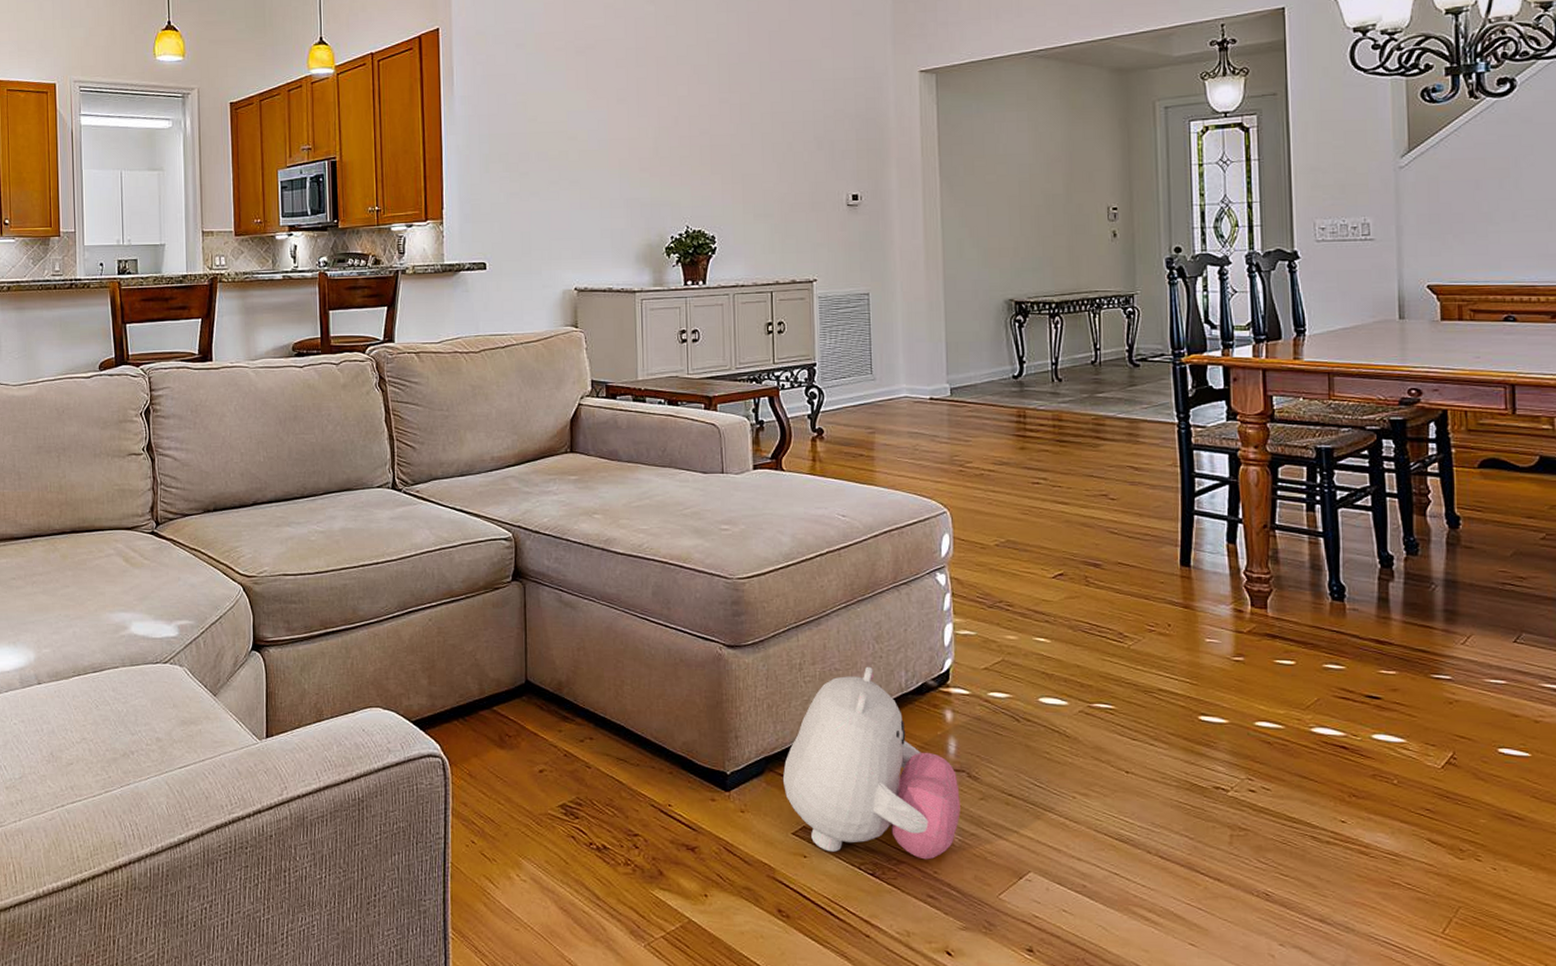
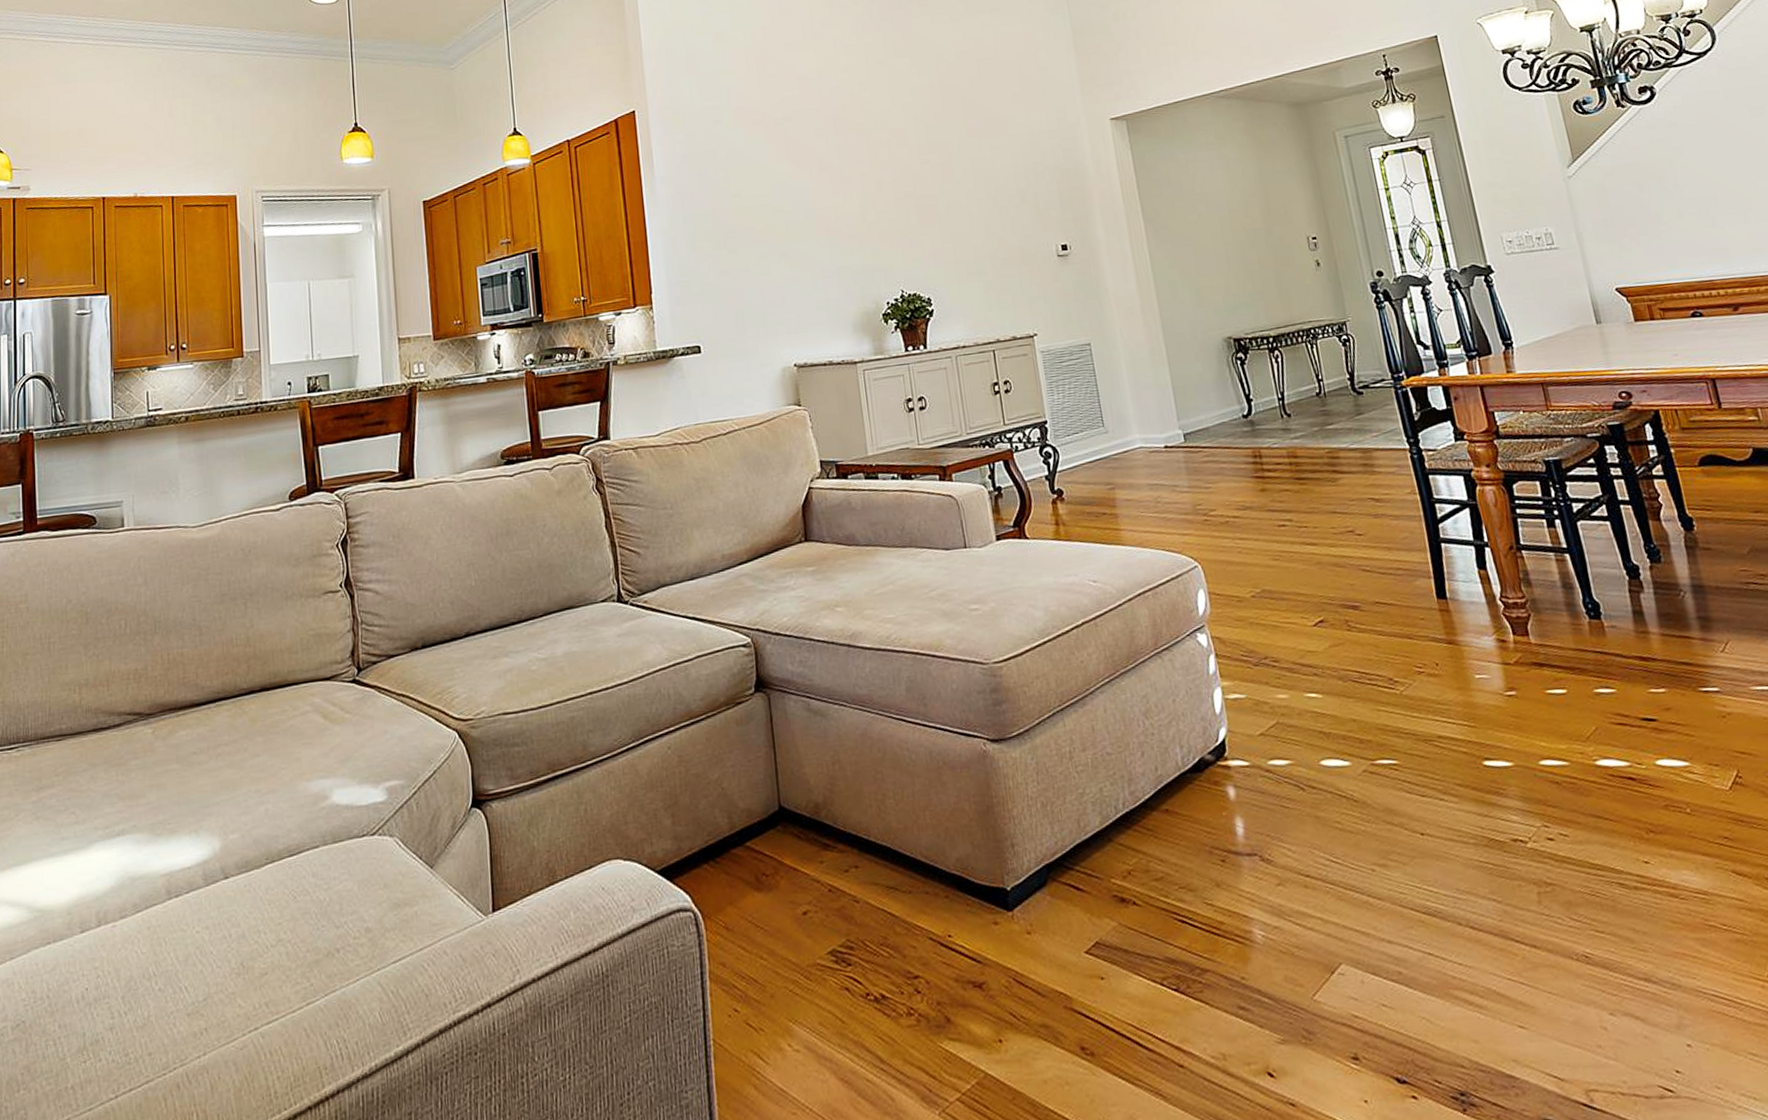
plush toy: present [783,666,960,860] -> none [1067,746,1260,969]

